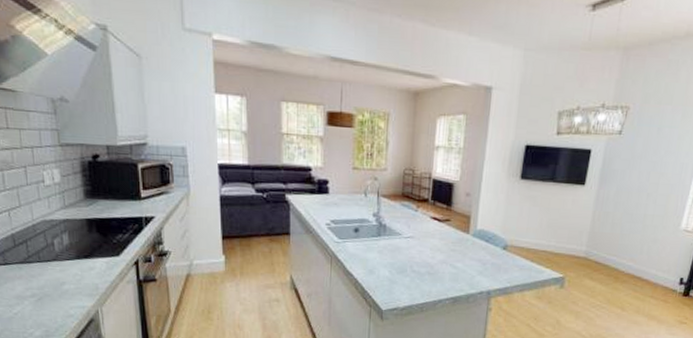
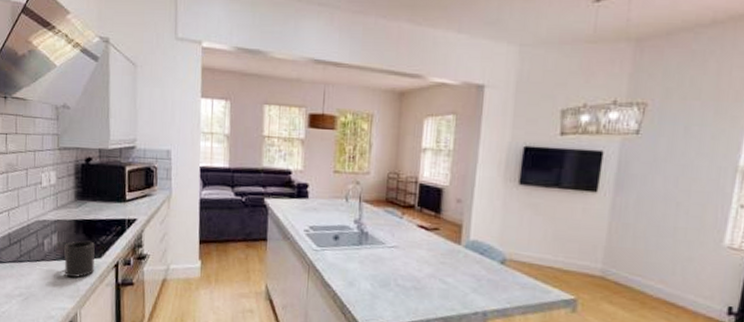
mug: none [76,239,114,277] -> present [63,240,95,278]

